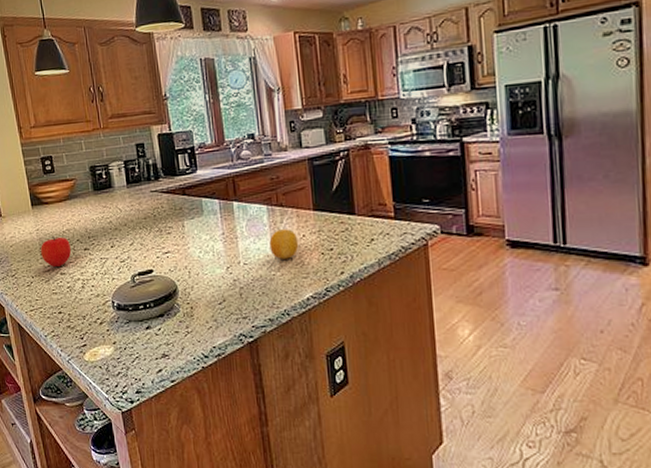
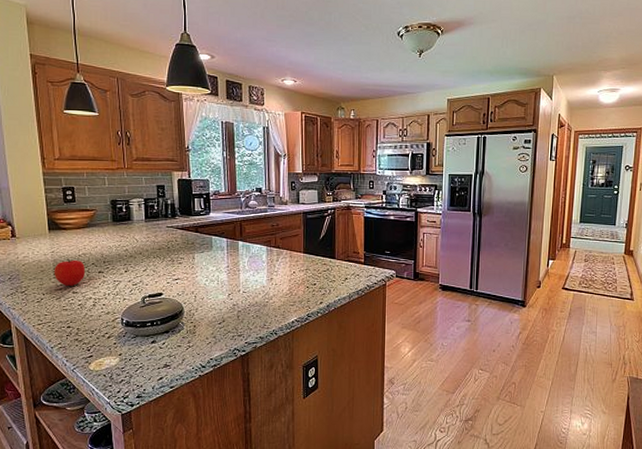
fruit: present [269,229,299,259] -> none [266,266,290,290]

